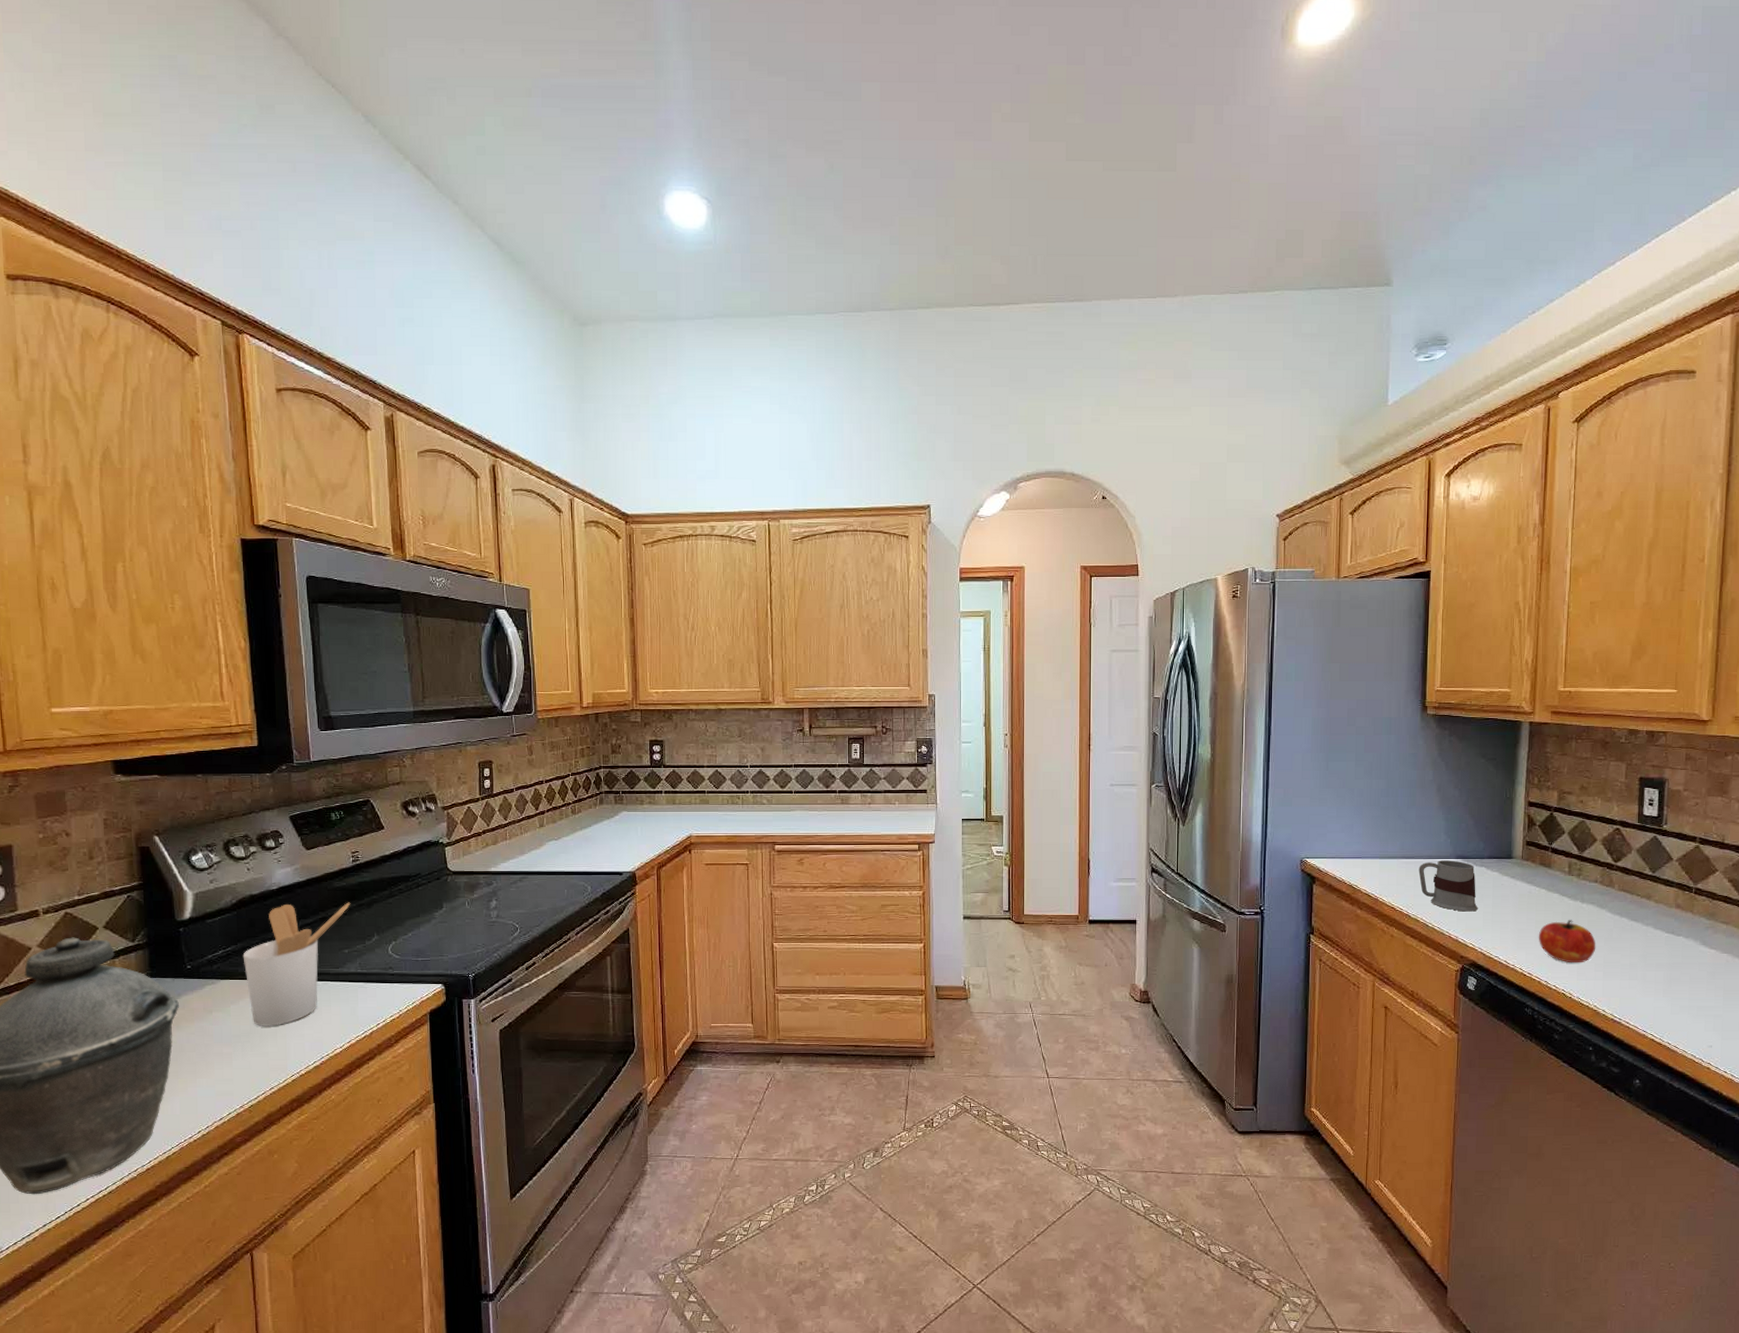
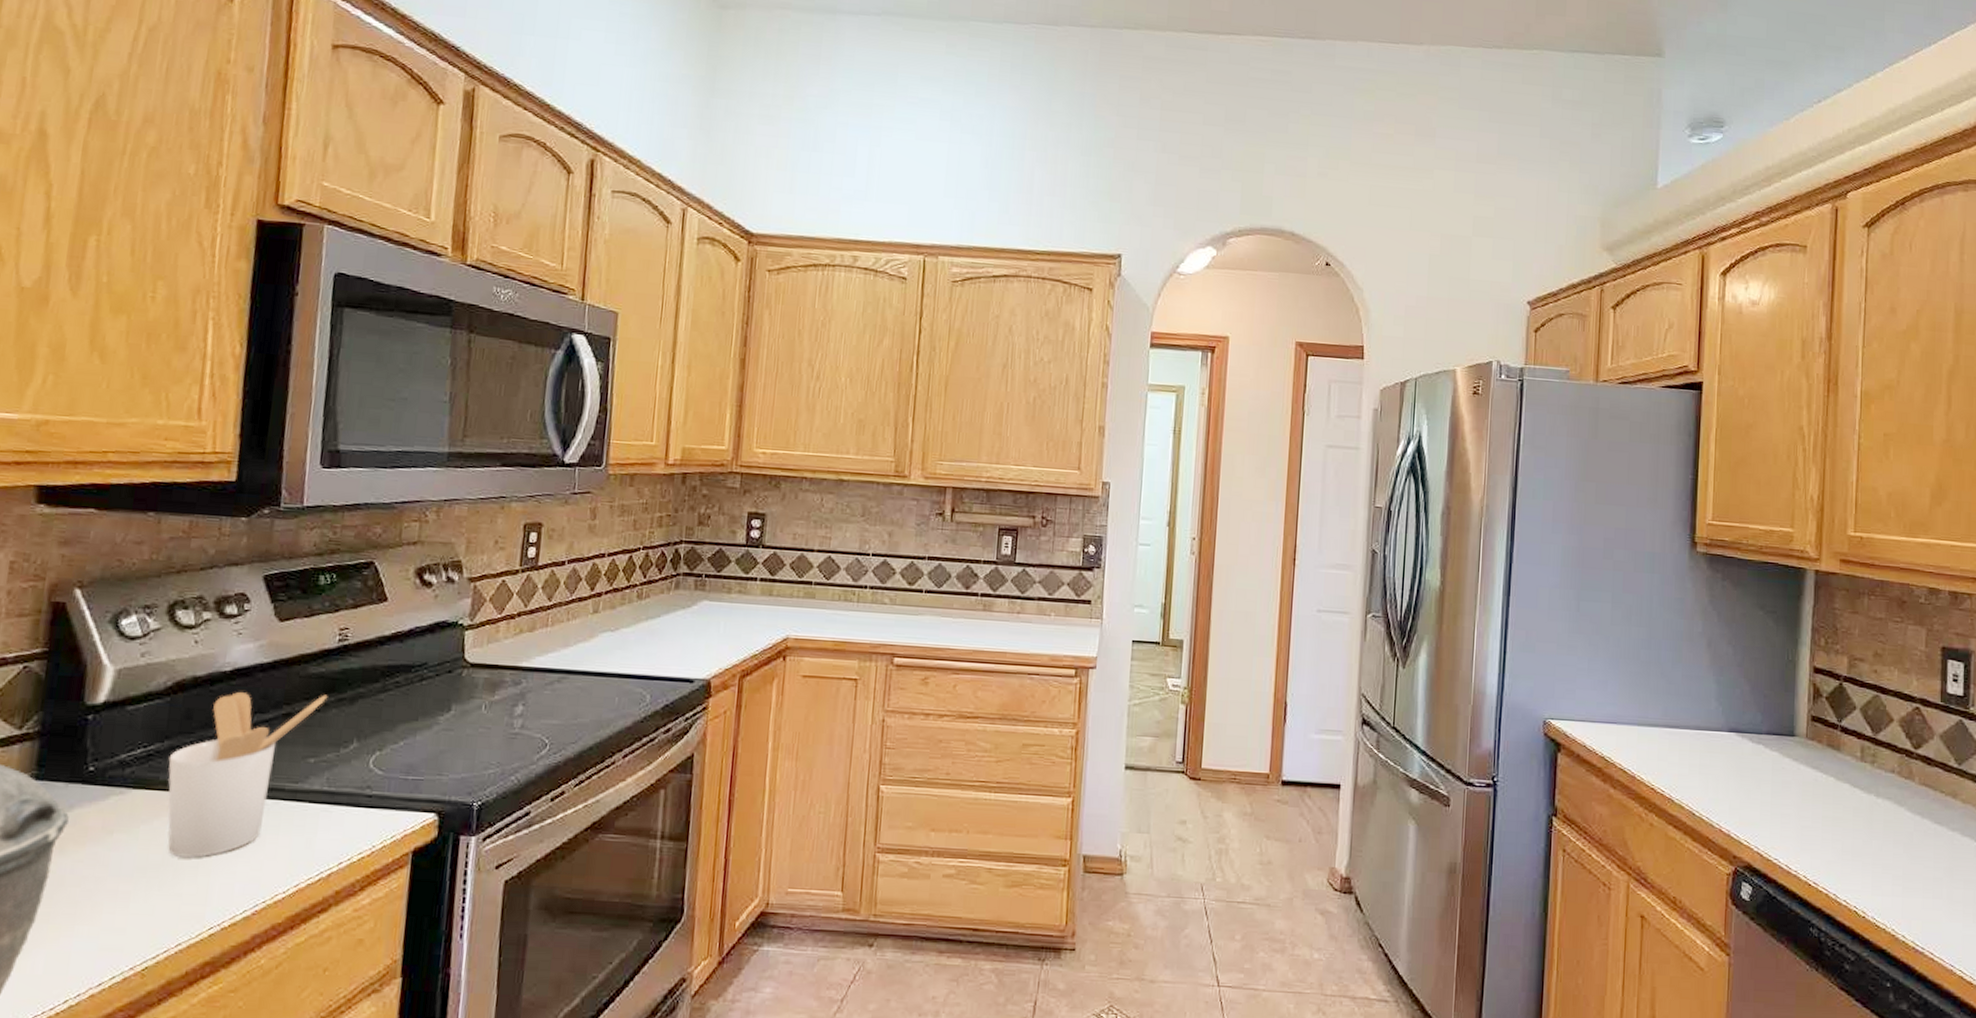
mug: present [1418,860,1478,912] -> none [1684,732,1754,800]
apple: present [1538,920,1596,963] -> none [1825,818,1894,874]

